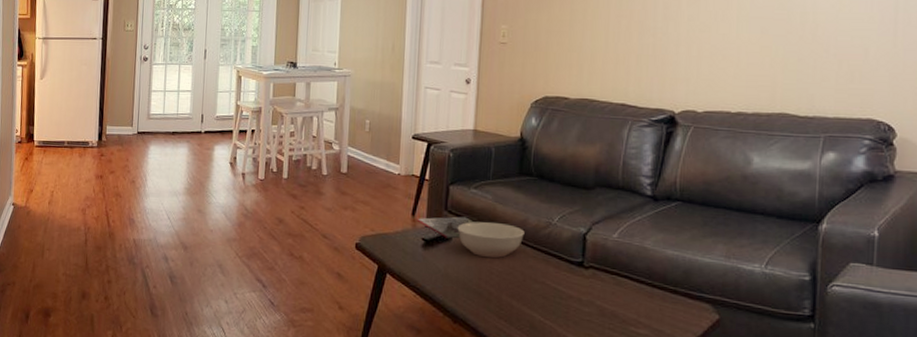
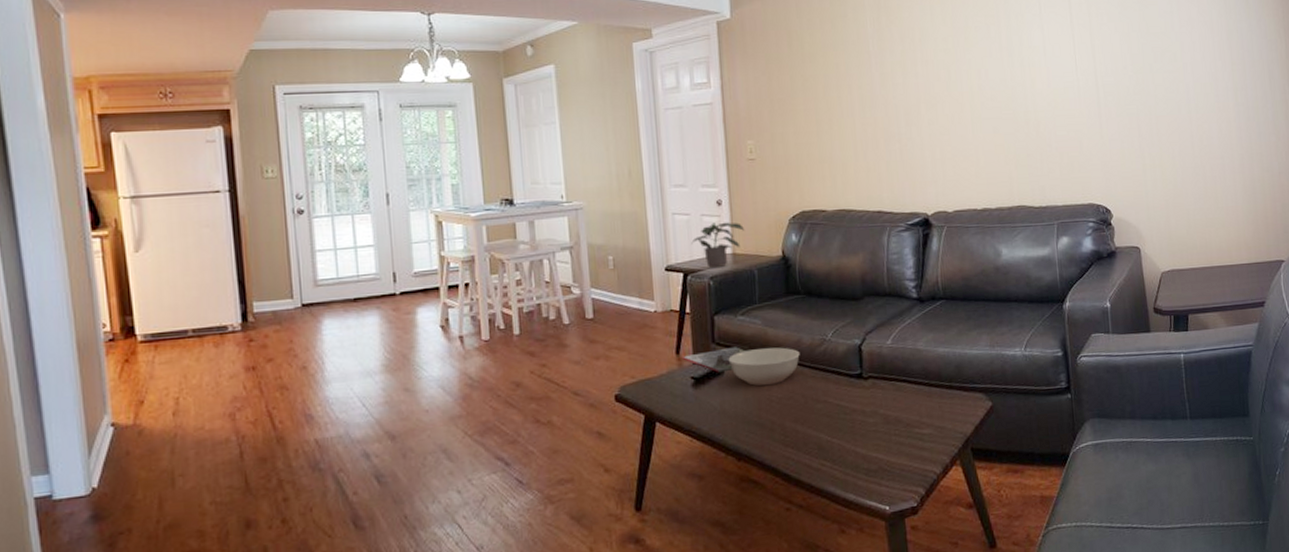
potted plant: none [438,99,489,141] -> present [691,222,745,268]

